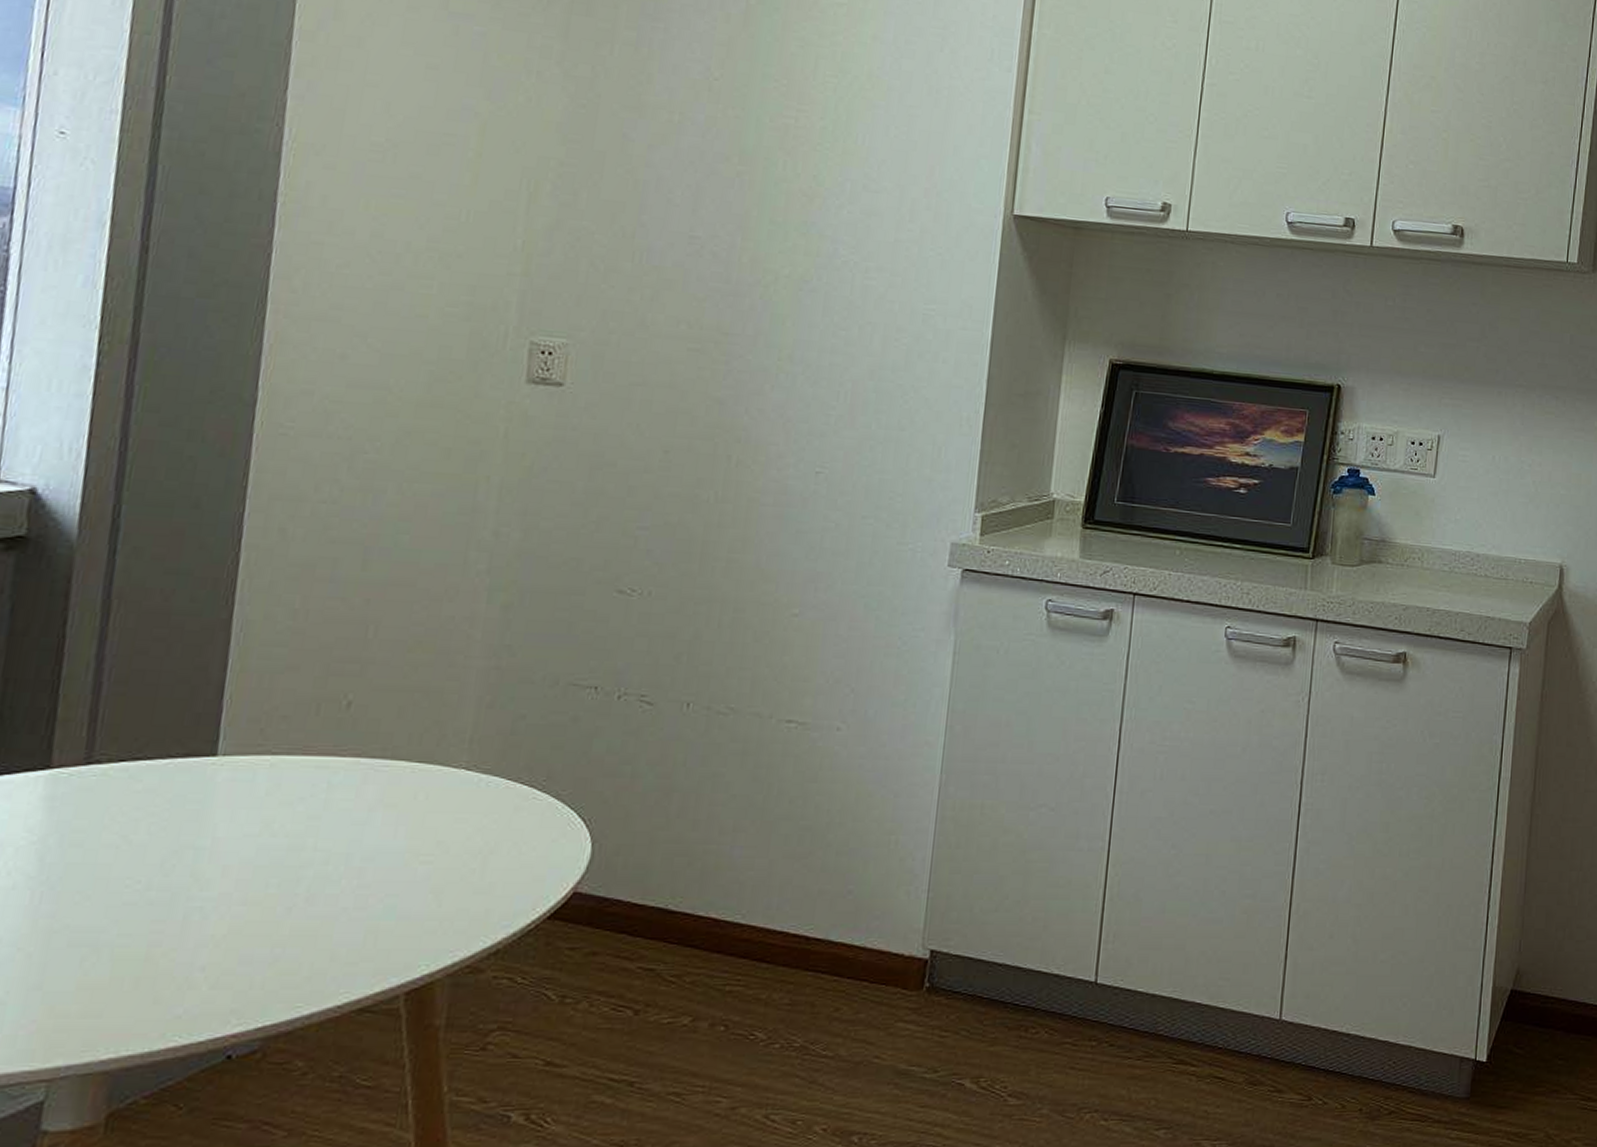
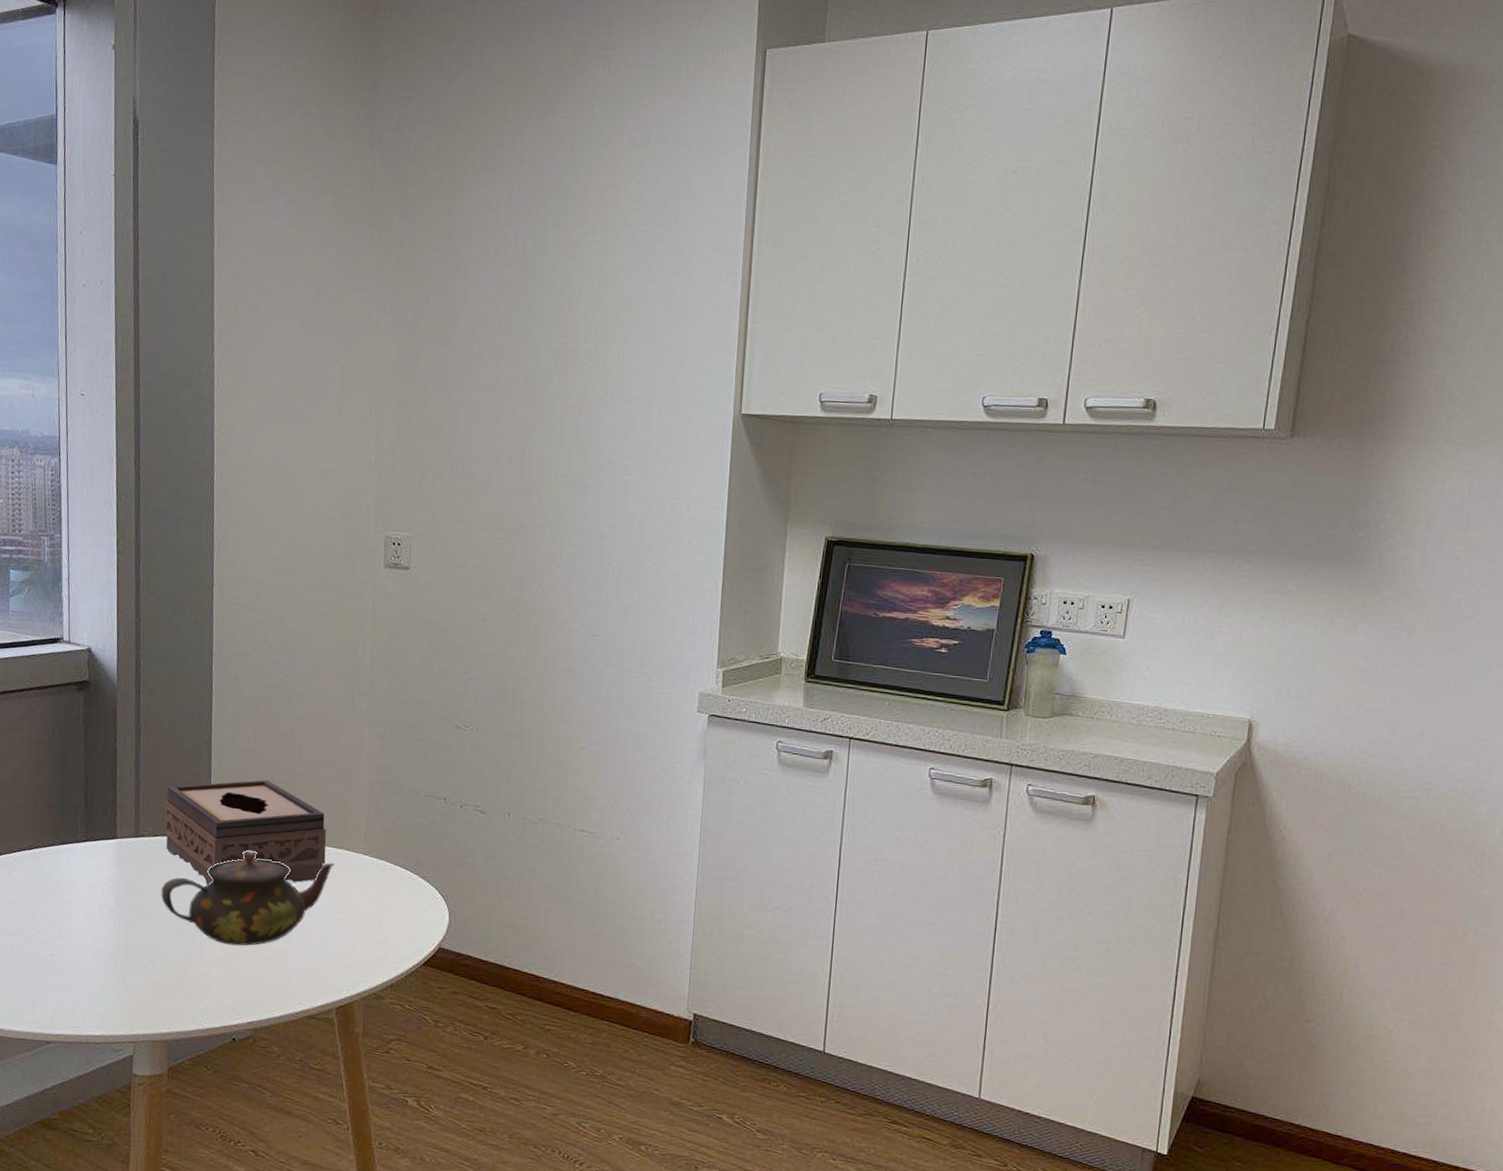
teapot: none [121,773,419,915] -> present [161,850,335,946]
tissue box: none [137,671,410,828] -> present [164,779,327,884]

